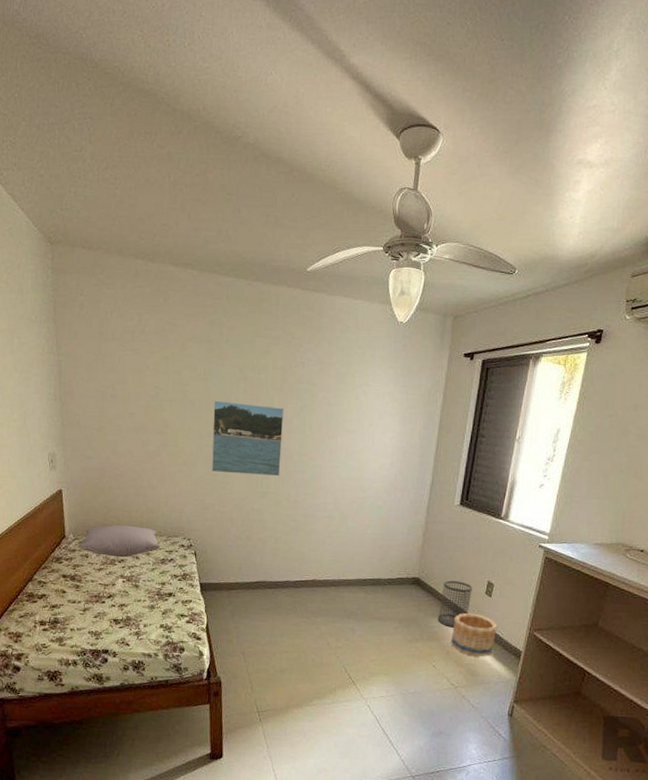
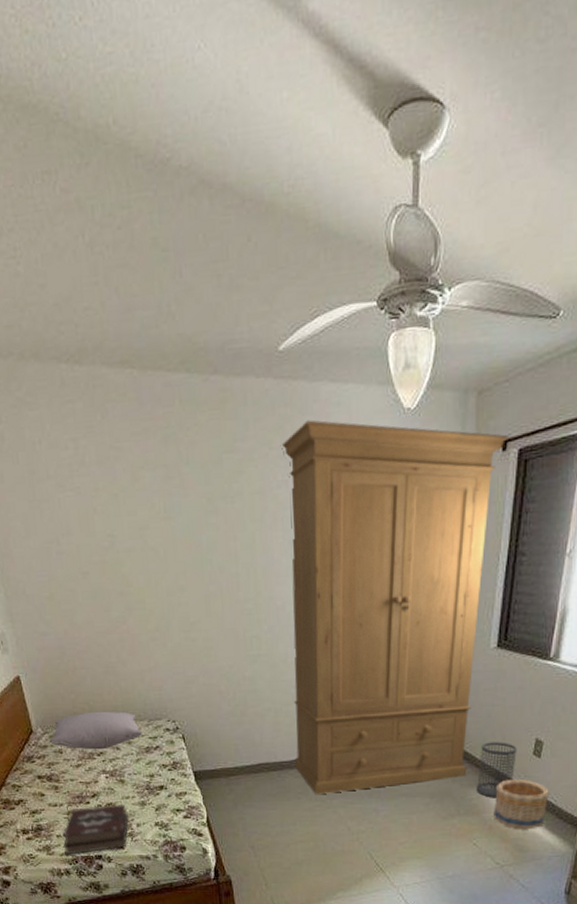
hardback book: none [74,605,138,648] -> present [62,803,129,855]
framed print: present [211,400,284,477] -> none [180,543,273,637]
armoire: none [287,321,476,613] -> present [280,419,510,795]

